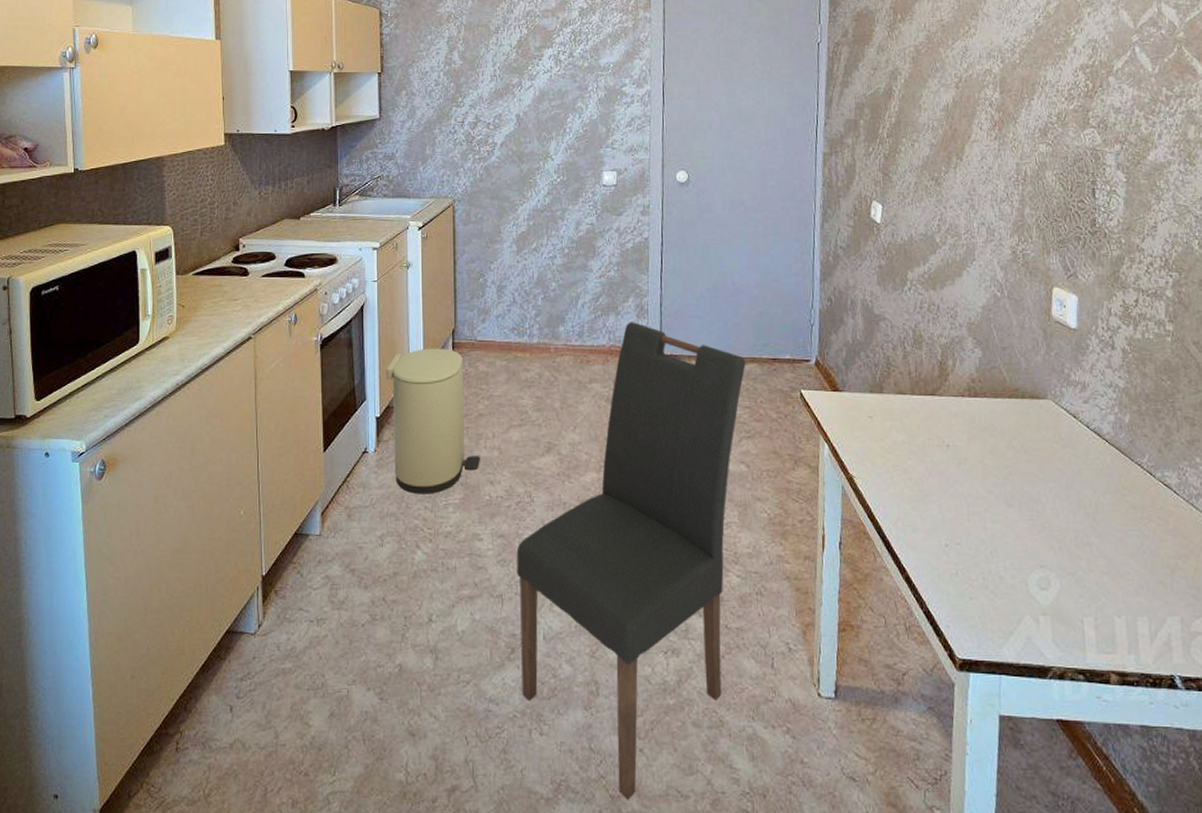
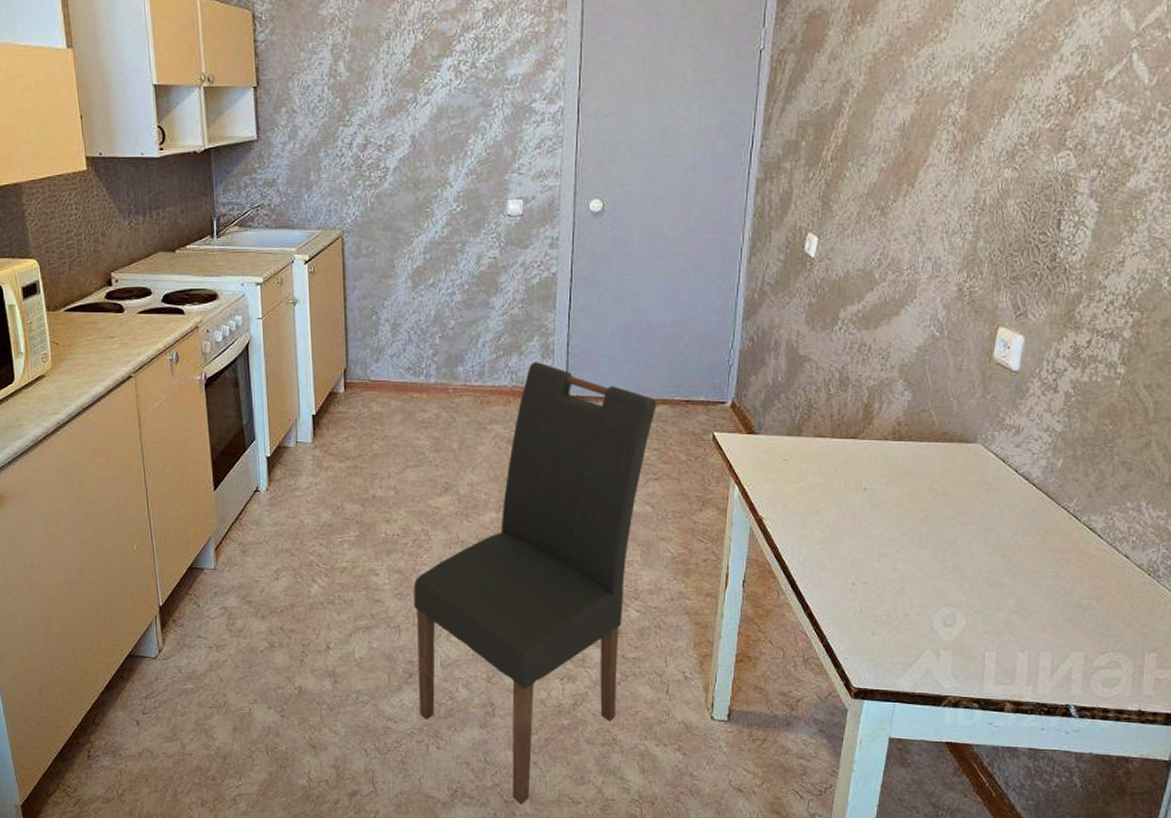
pedal bin: present [385,348,480,494] -> none [274,388,376,532]

